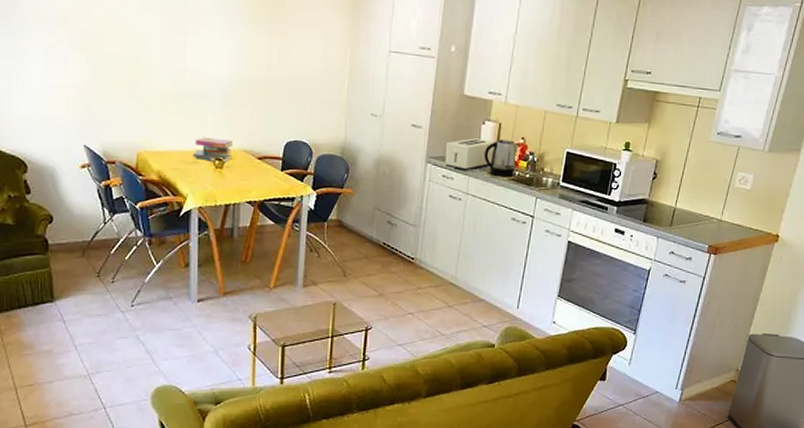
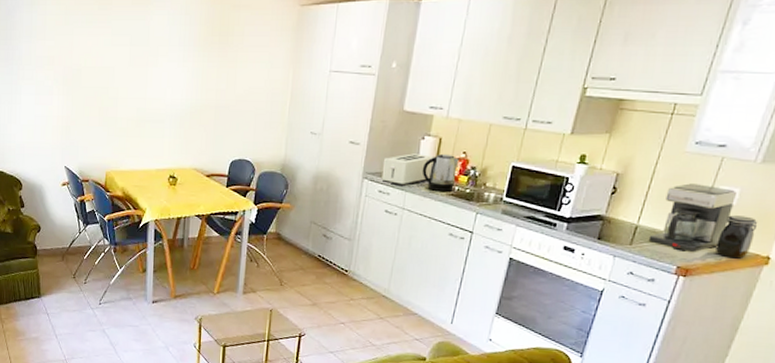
books: present [192,137,233,163] -> none [150,157,185,181]
coffee maker: none [685,170,752,232] -> present [648,183,738,252]
jar: none [738,198,769,237] -> present [716,215,758,259]

